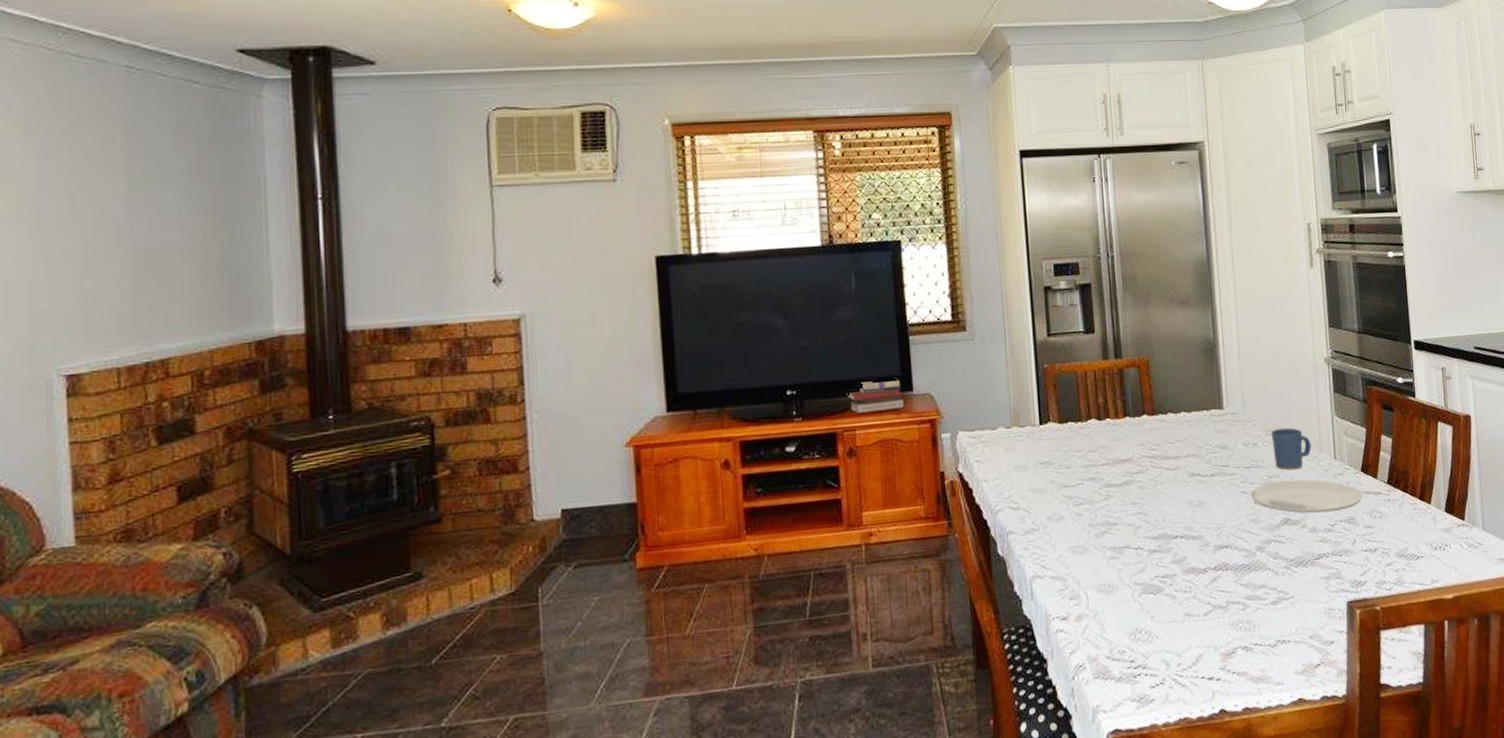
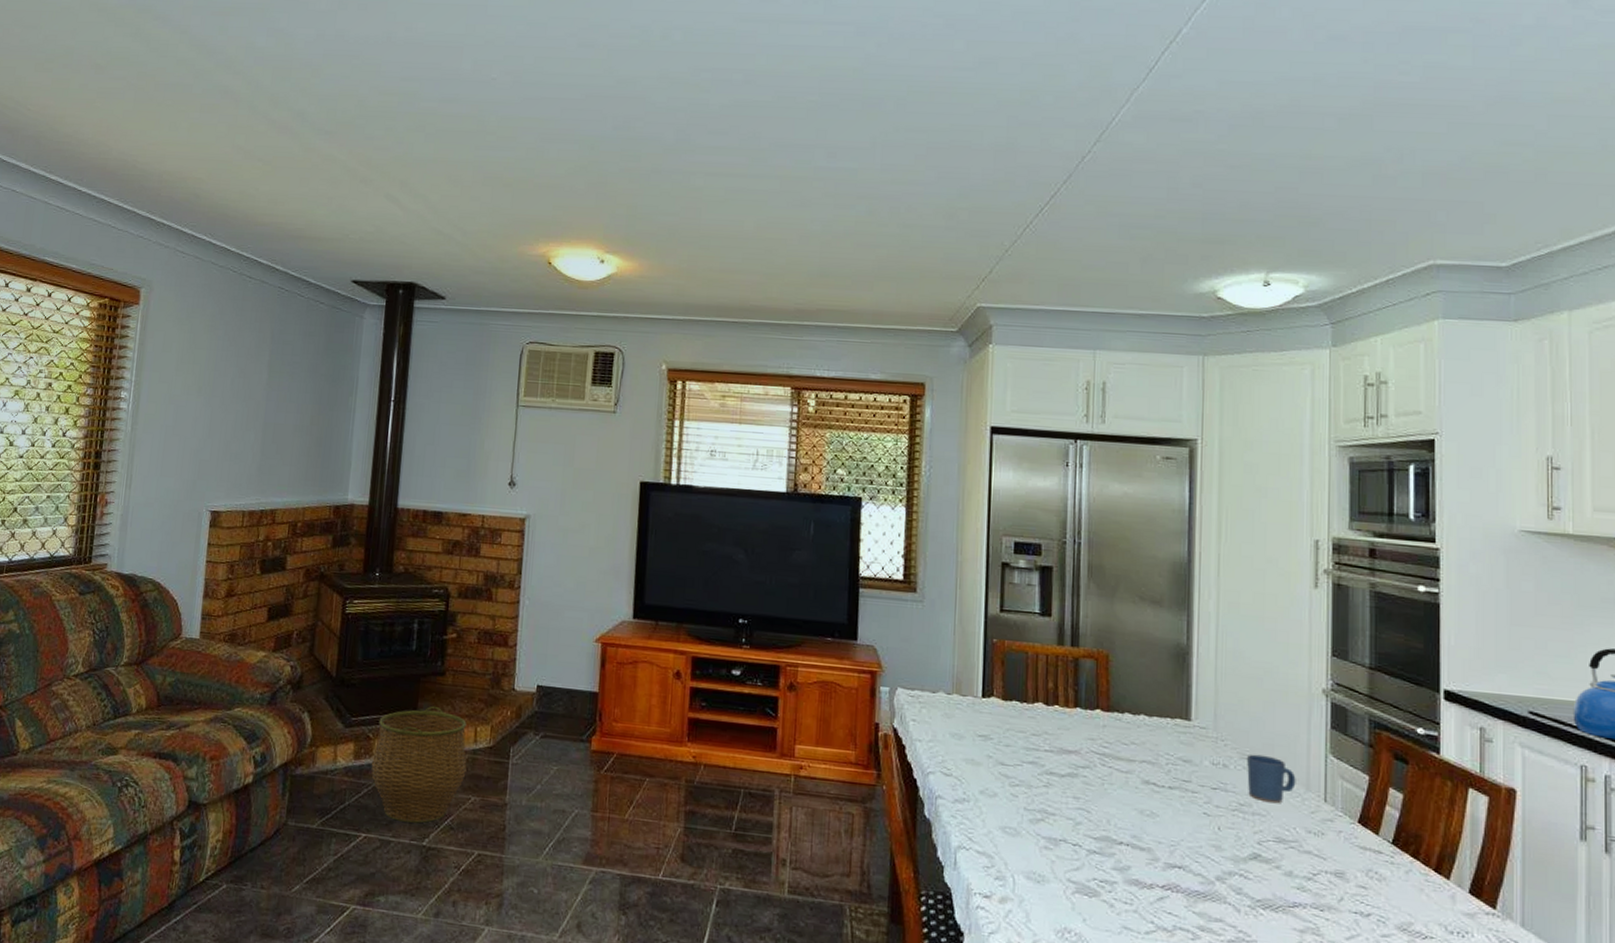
basket: none [357,560,486,708] -> present [371,705,467,823]
books: present [846,378,904,414] -> none [793,623,847,657]
plate: present [1250,479,1363,513] -> none [1214,810,1358,861]

